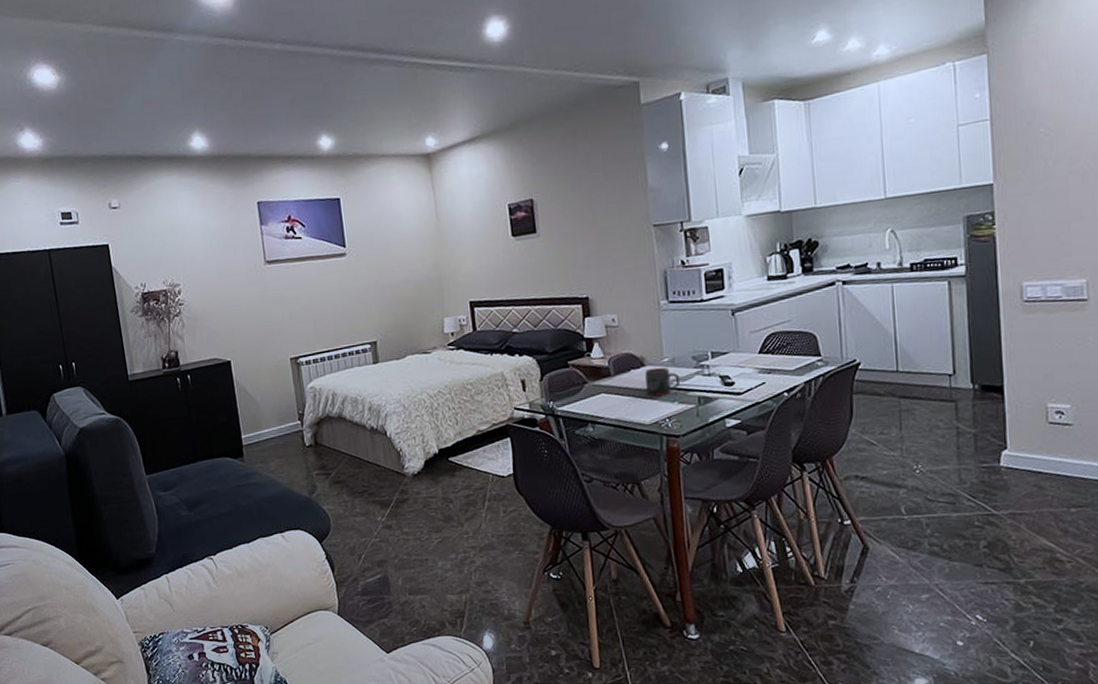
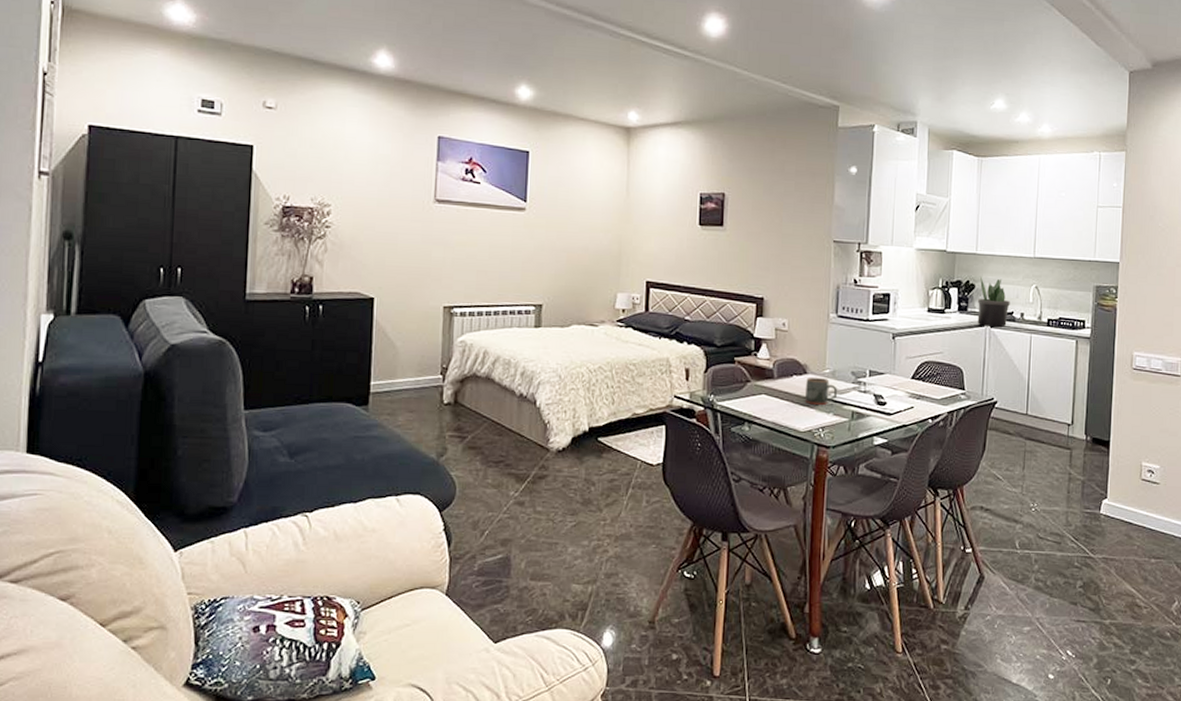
planter: none [823,229,863,285] -> present [977,277,1010,328]

